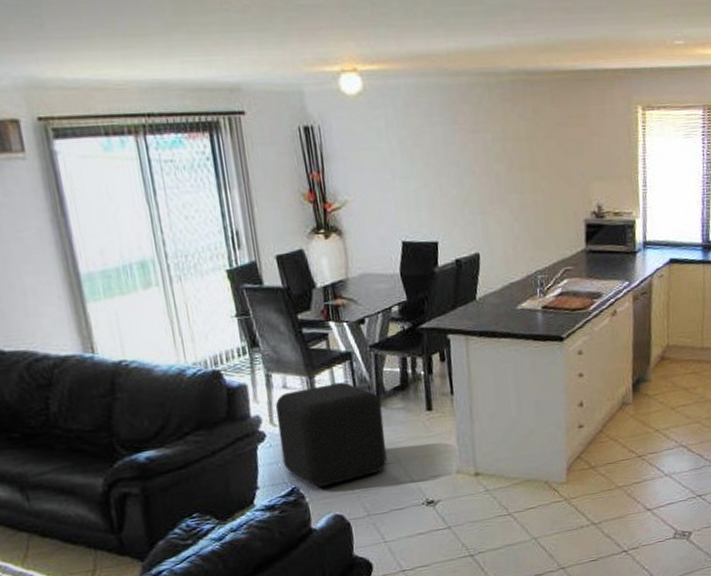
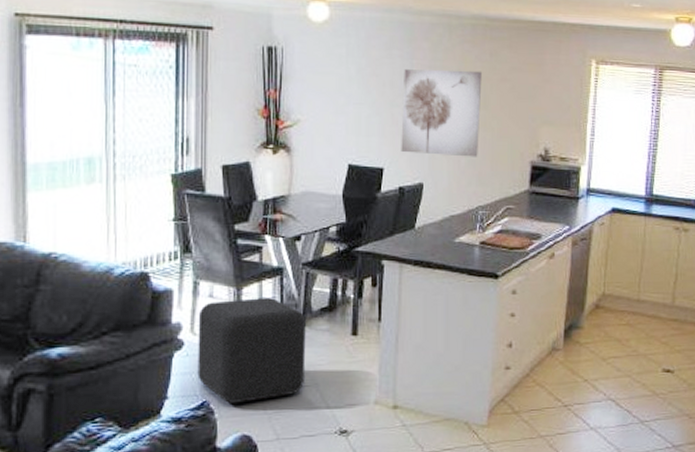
wall art: none [446,130,531,224] -> present [401,69,482,157]

